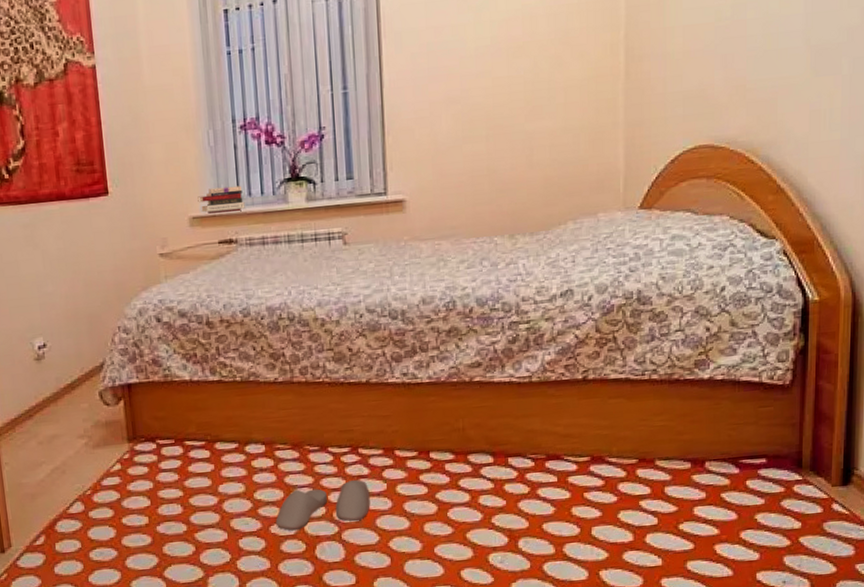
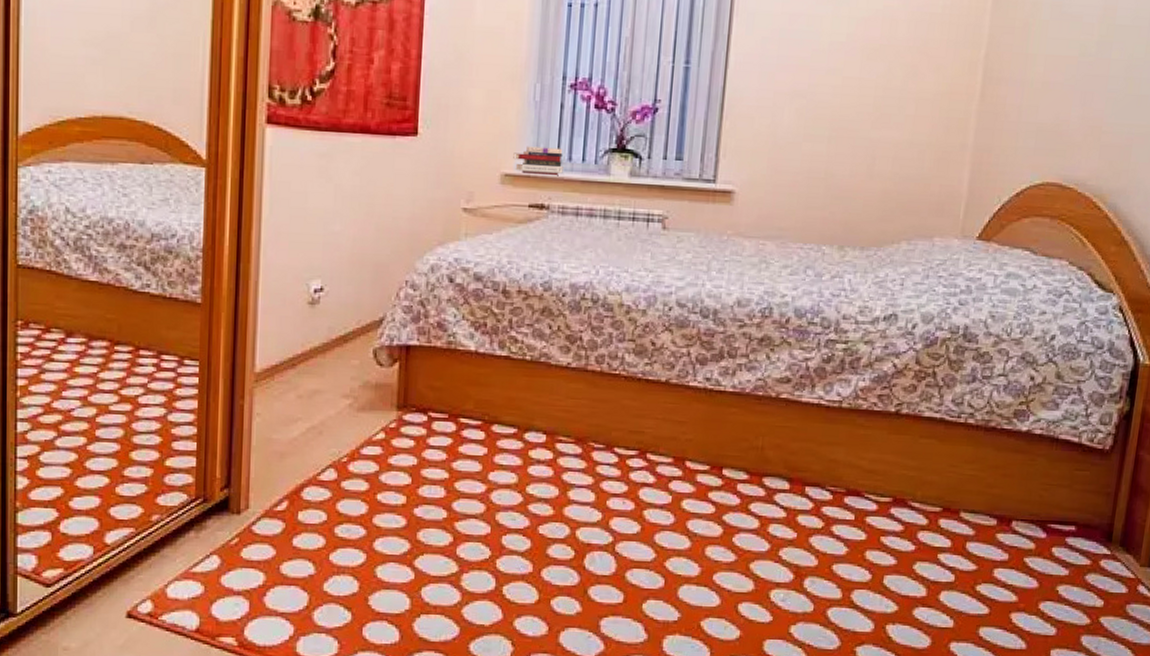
slippers: present [275,479,371,531] -> none [545,486,653,534]

